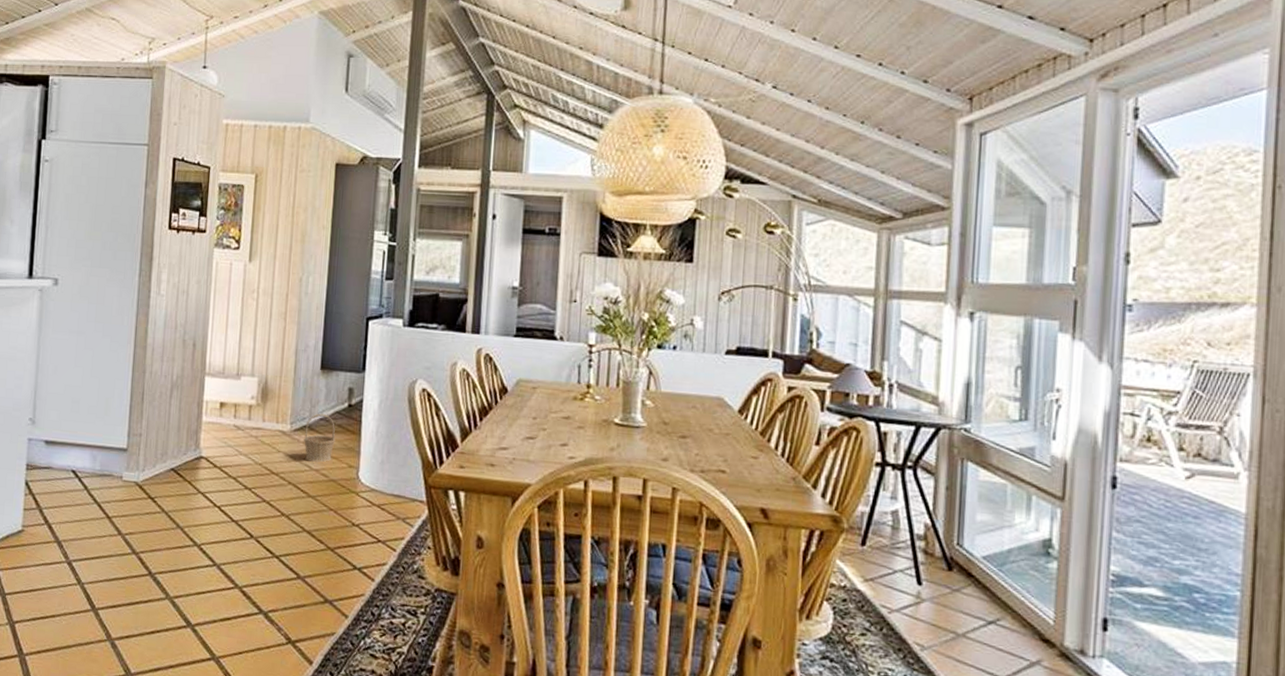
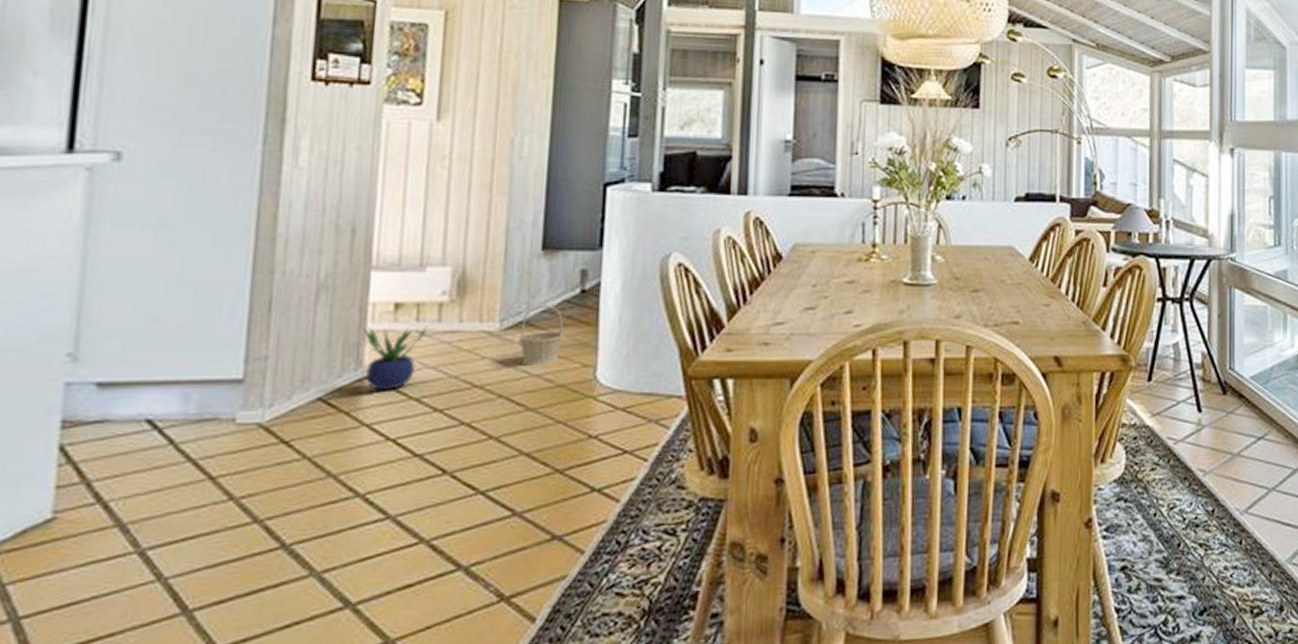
potted plant: none [200,419,242,470] -> present [363,326,428,391]

